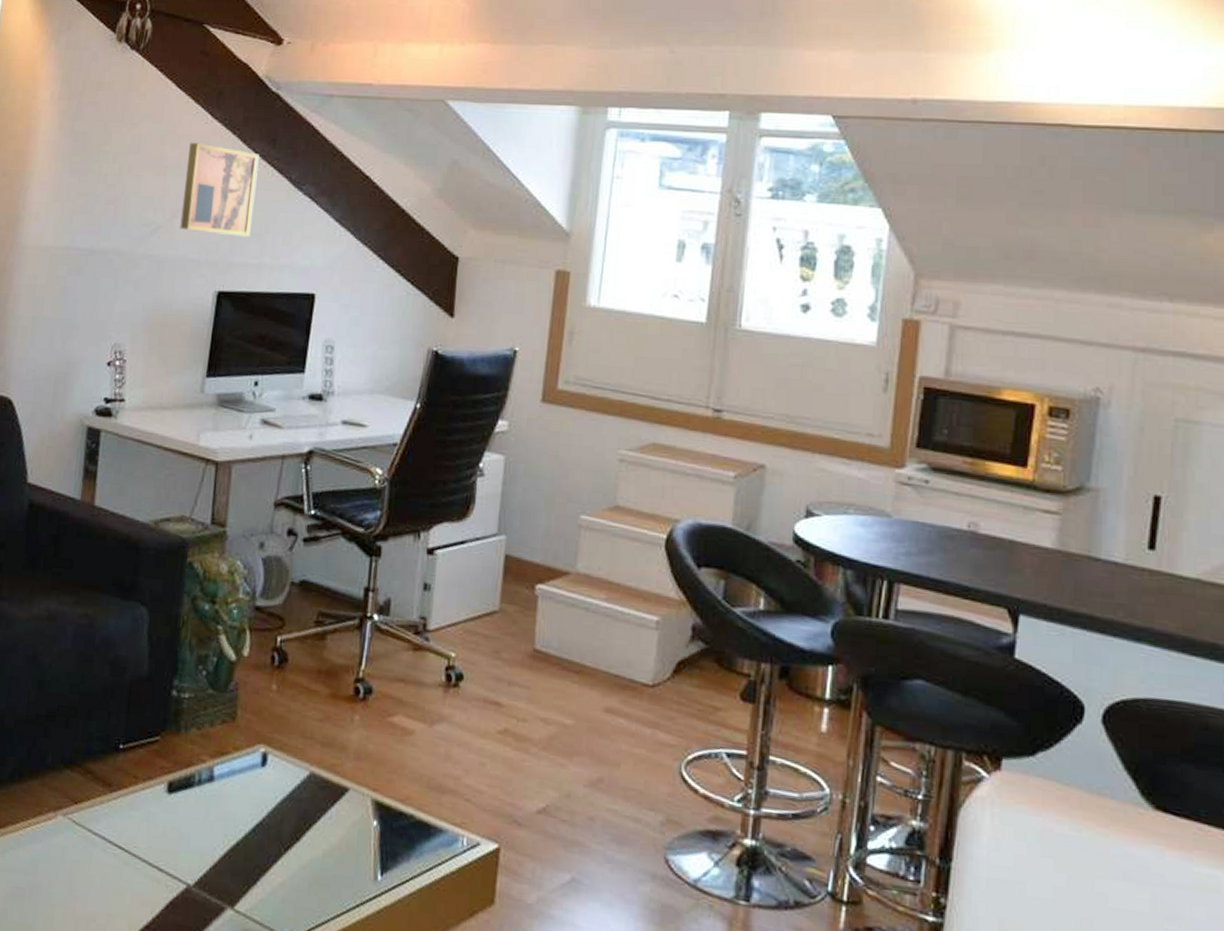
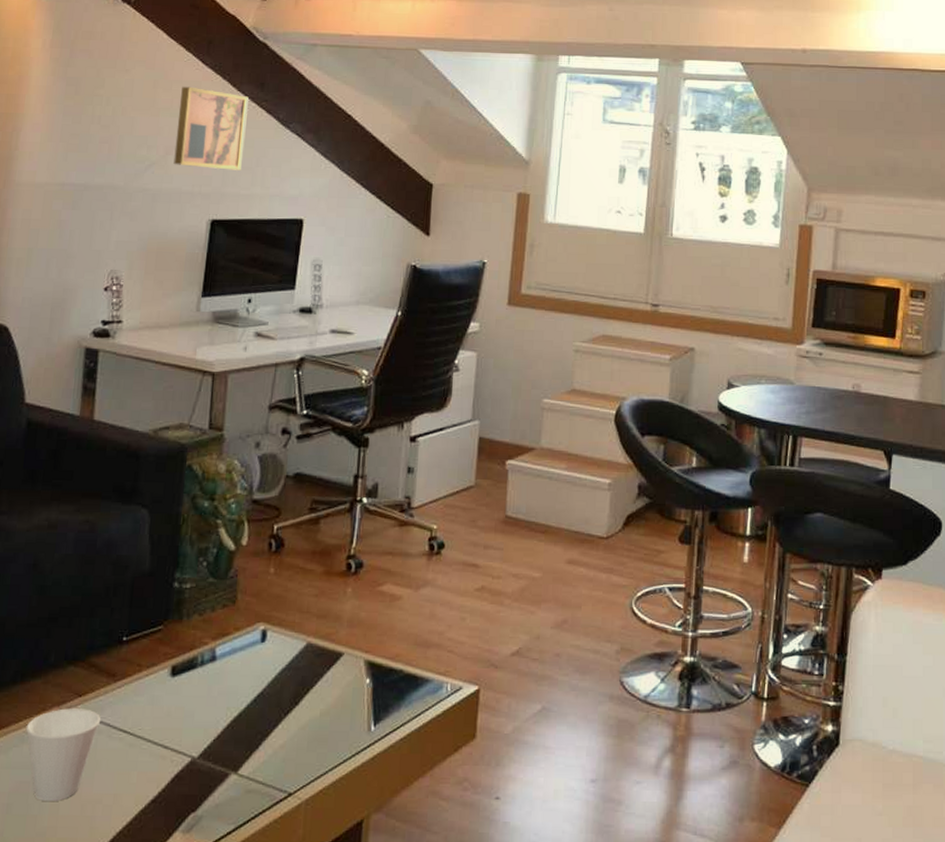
cup: none [22,814,97,913] -> present [25,708,101,802]

